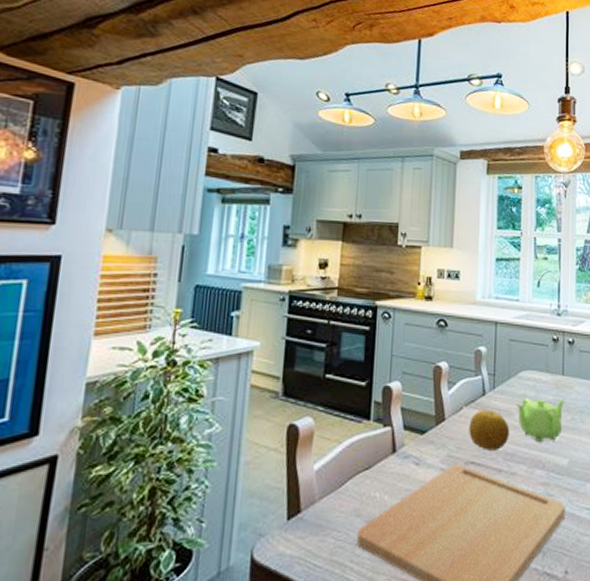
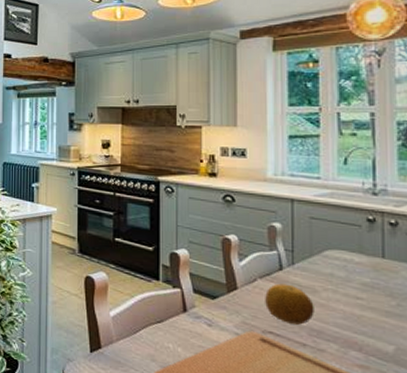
teapot: present [515,398,565,442] -> none [320,278,388,325]

